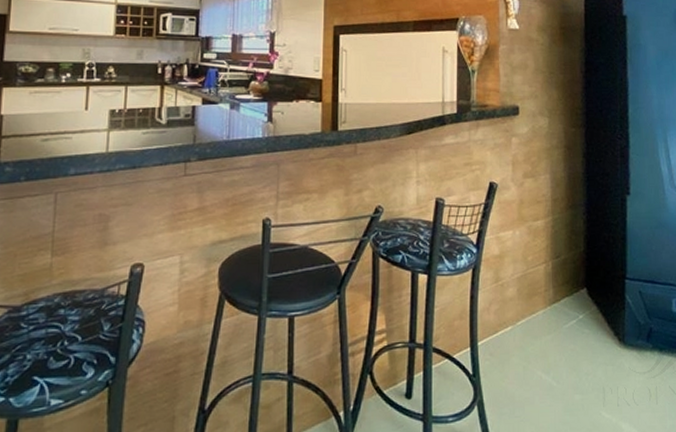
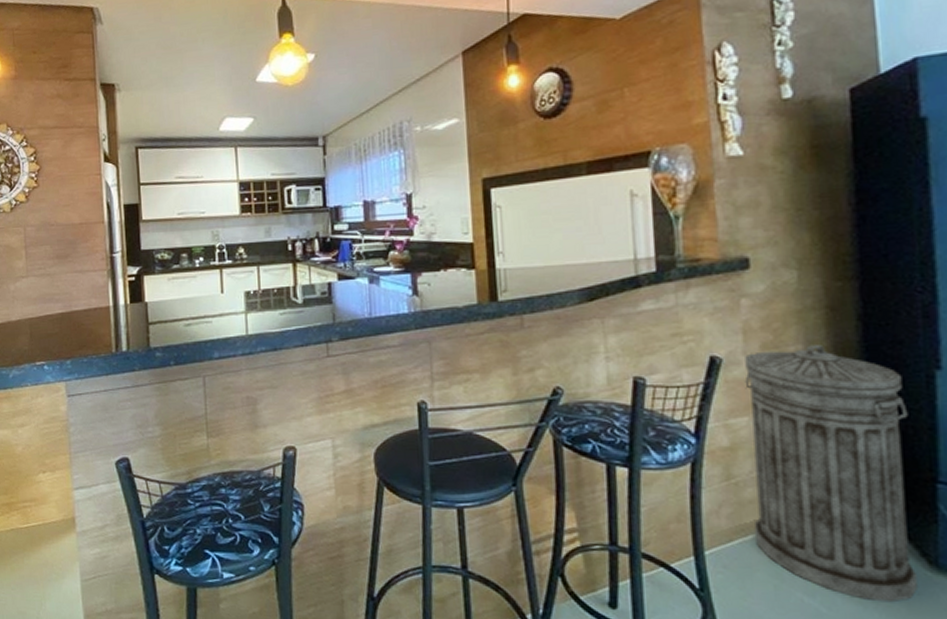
trash can: none [511,175,612,374] -> present [744,345,917,603]

